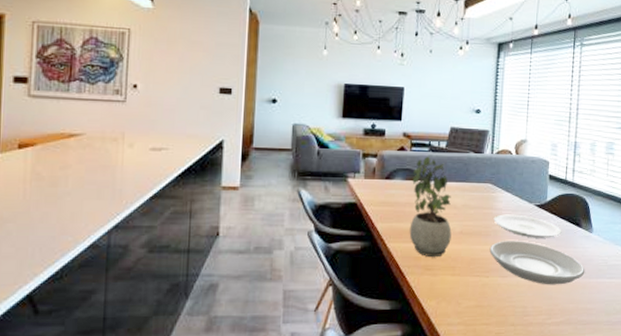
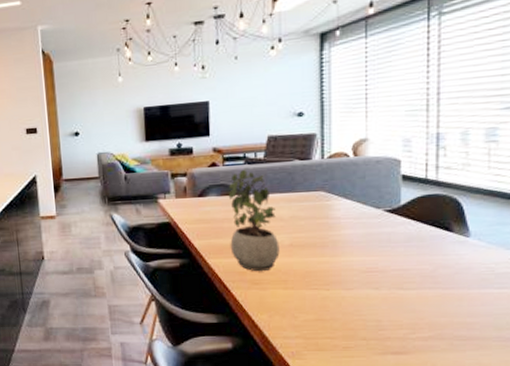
plate: present [489,241,585,285] -> none [328,250,461,298]
plate: present [493,214,562,238] -> none [330,222,425,247]

